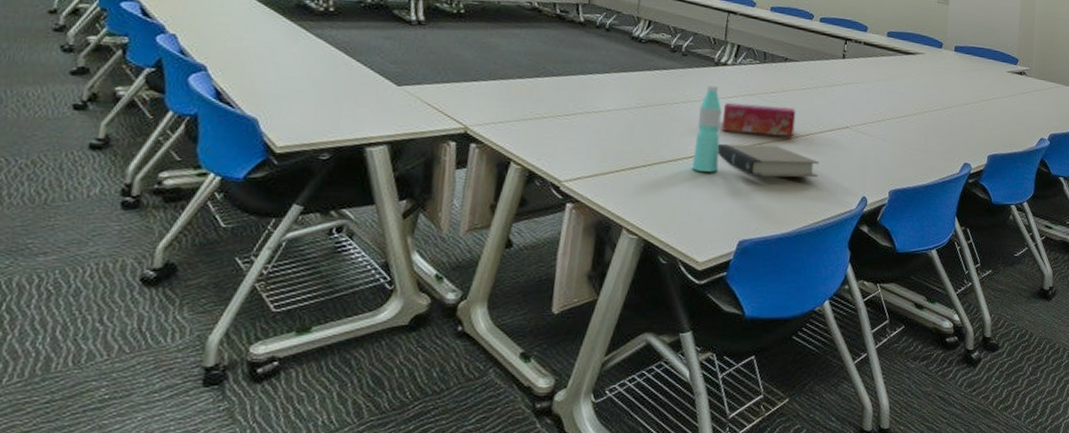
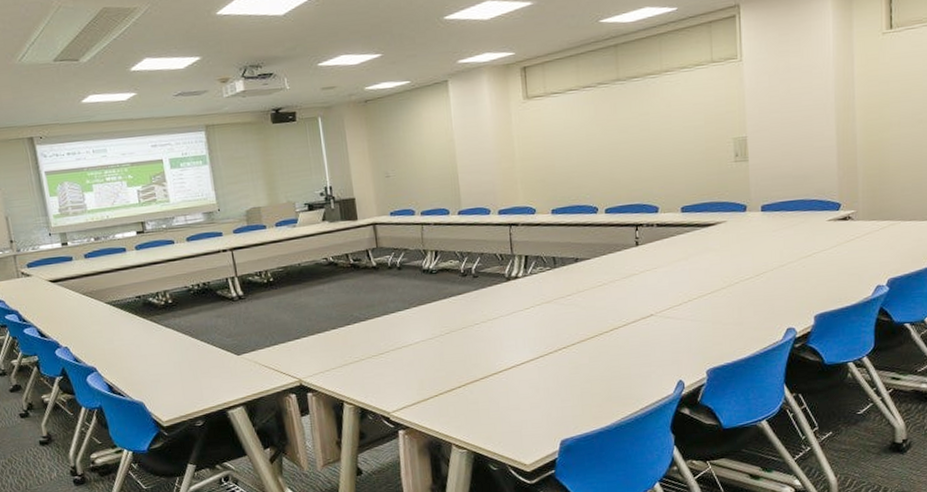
water bottle: present [692,85,722,172] -> none [499,300,528,384]
book: present [717,143,820,178] -> none [524,346,629,380]
tissue box: present [722,102,796,137] -> none [522,307,598,342]

